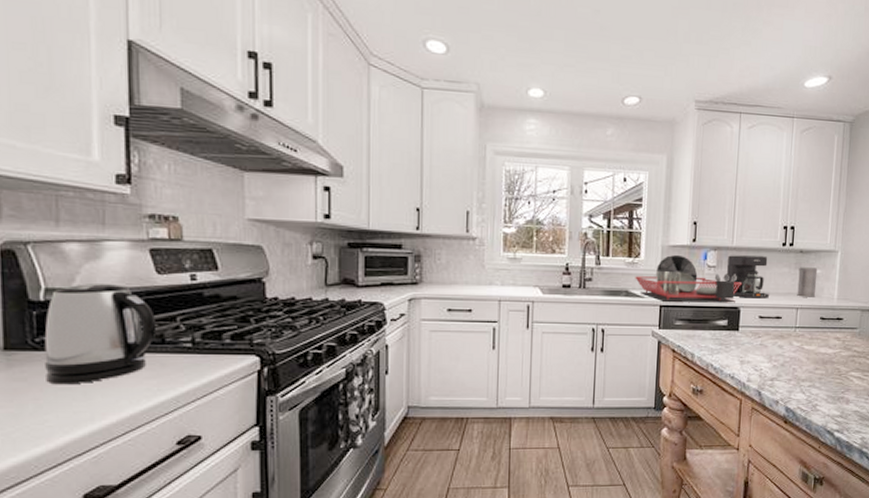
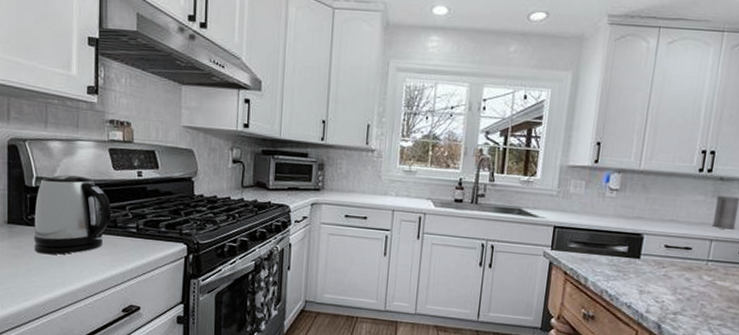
dish rack: present [635,255,742,303] -> none [529,175,647,229]
coffee maker: present [727,255,769,299] -> none [630,178,680,227]

